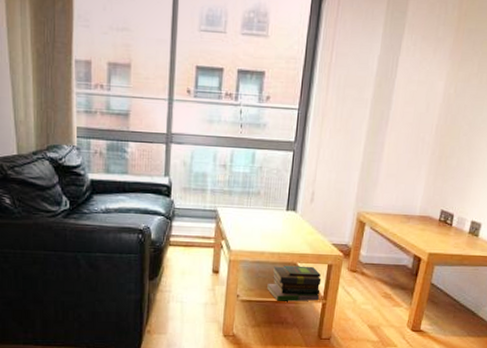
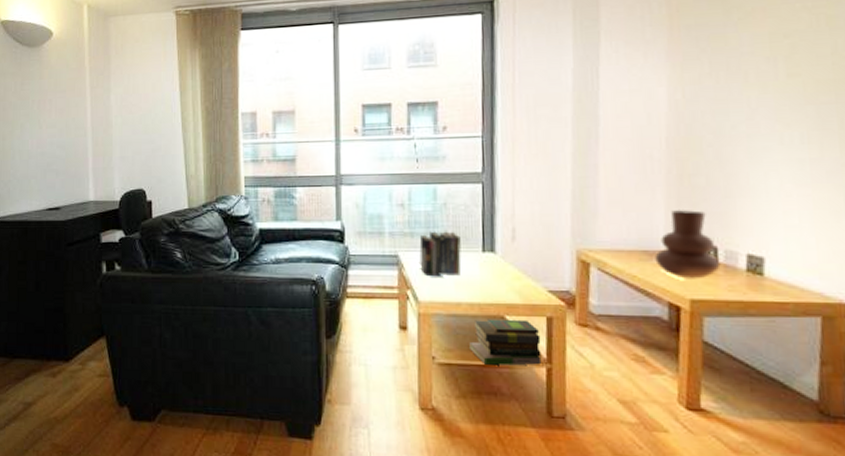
books: none [234,190,270,230] -> present [419,231,462,276]
vase: none [411,183,453,238] -> present [655,209,721,279]

